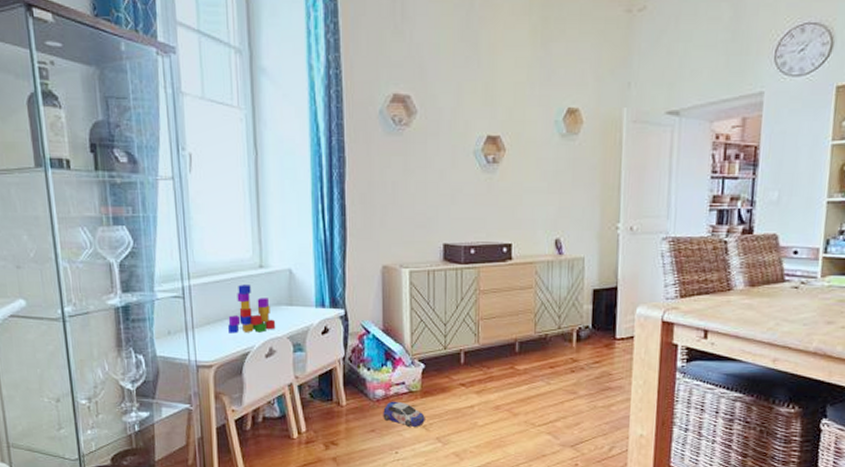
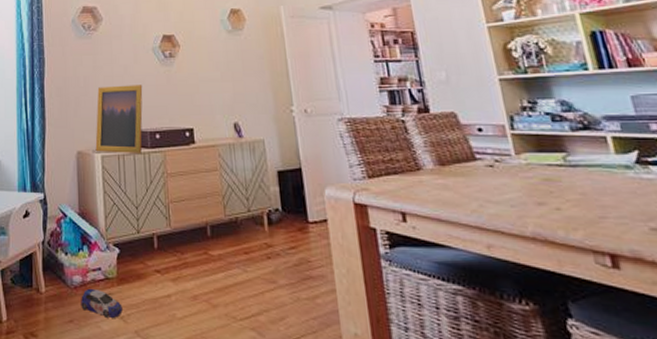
picture frame: none [403,193,460,269] -> present [95,85,143,153]

